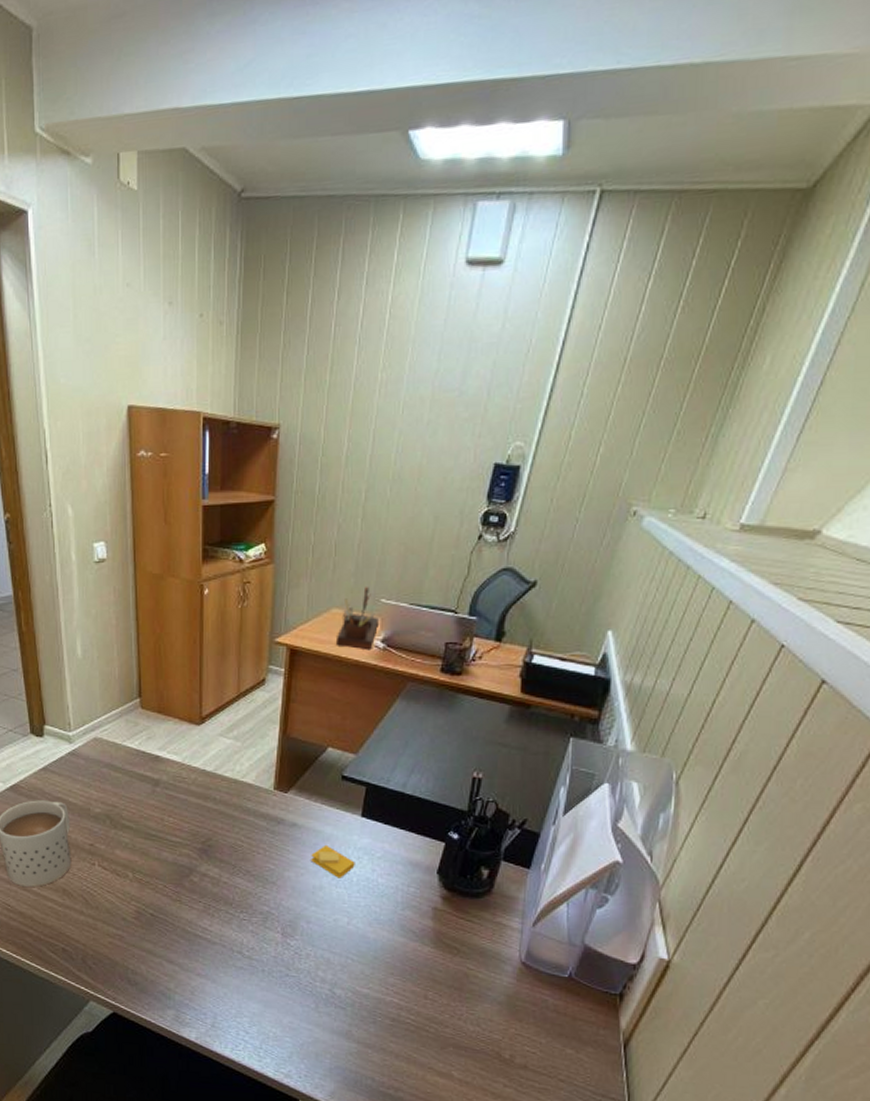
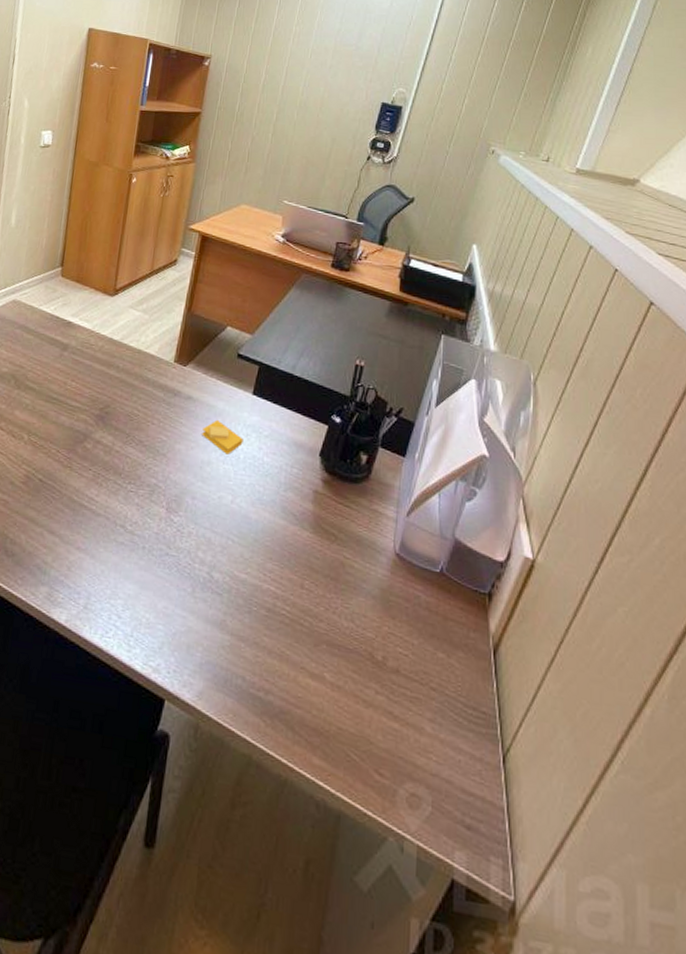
desk organizer: present [337,586,380,651] -> none [243,188,282,243]

